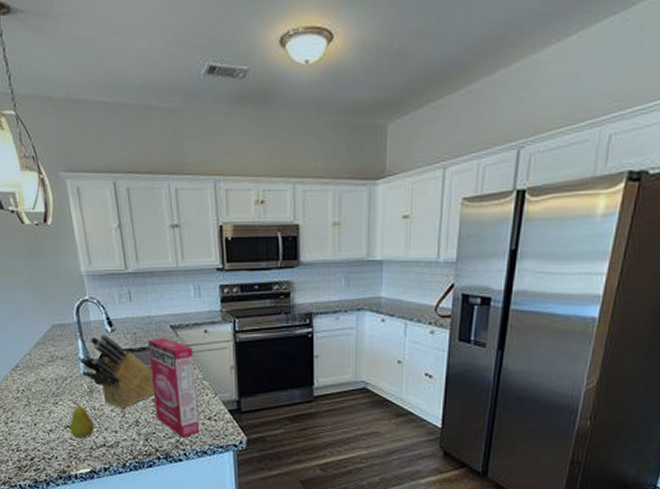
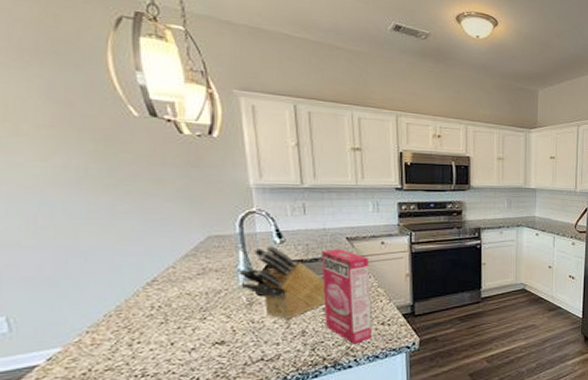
fruit: present [69,403,94,439] -> none [219,317,251,355]

